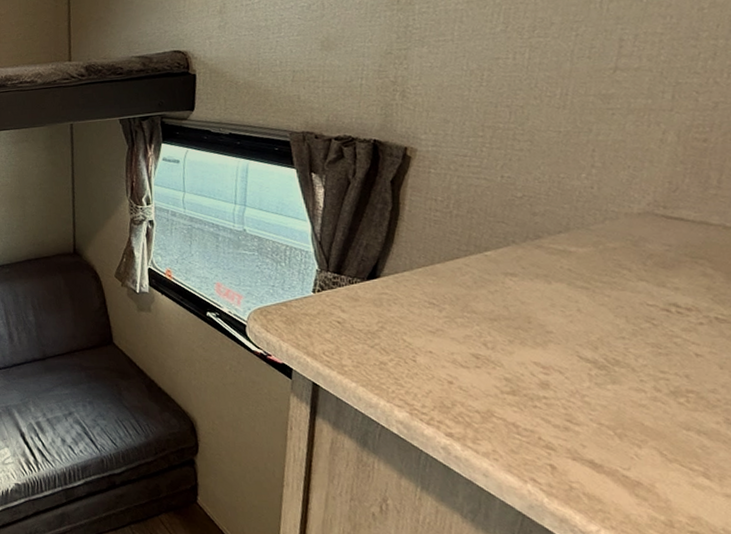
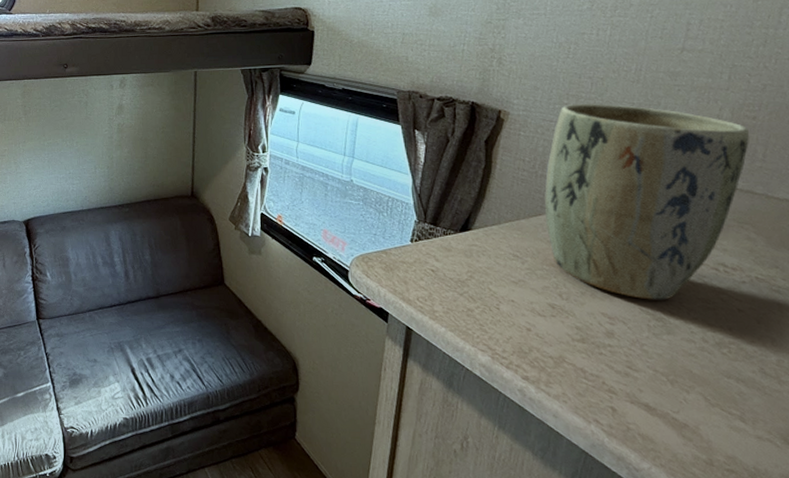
plant pot: none [461,134,701,347] -> present [545,104,749,300]

